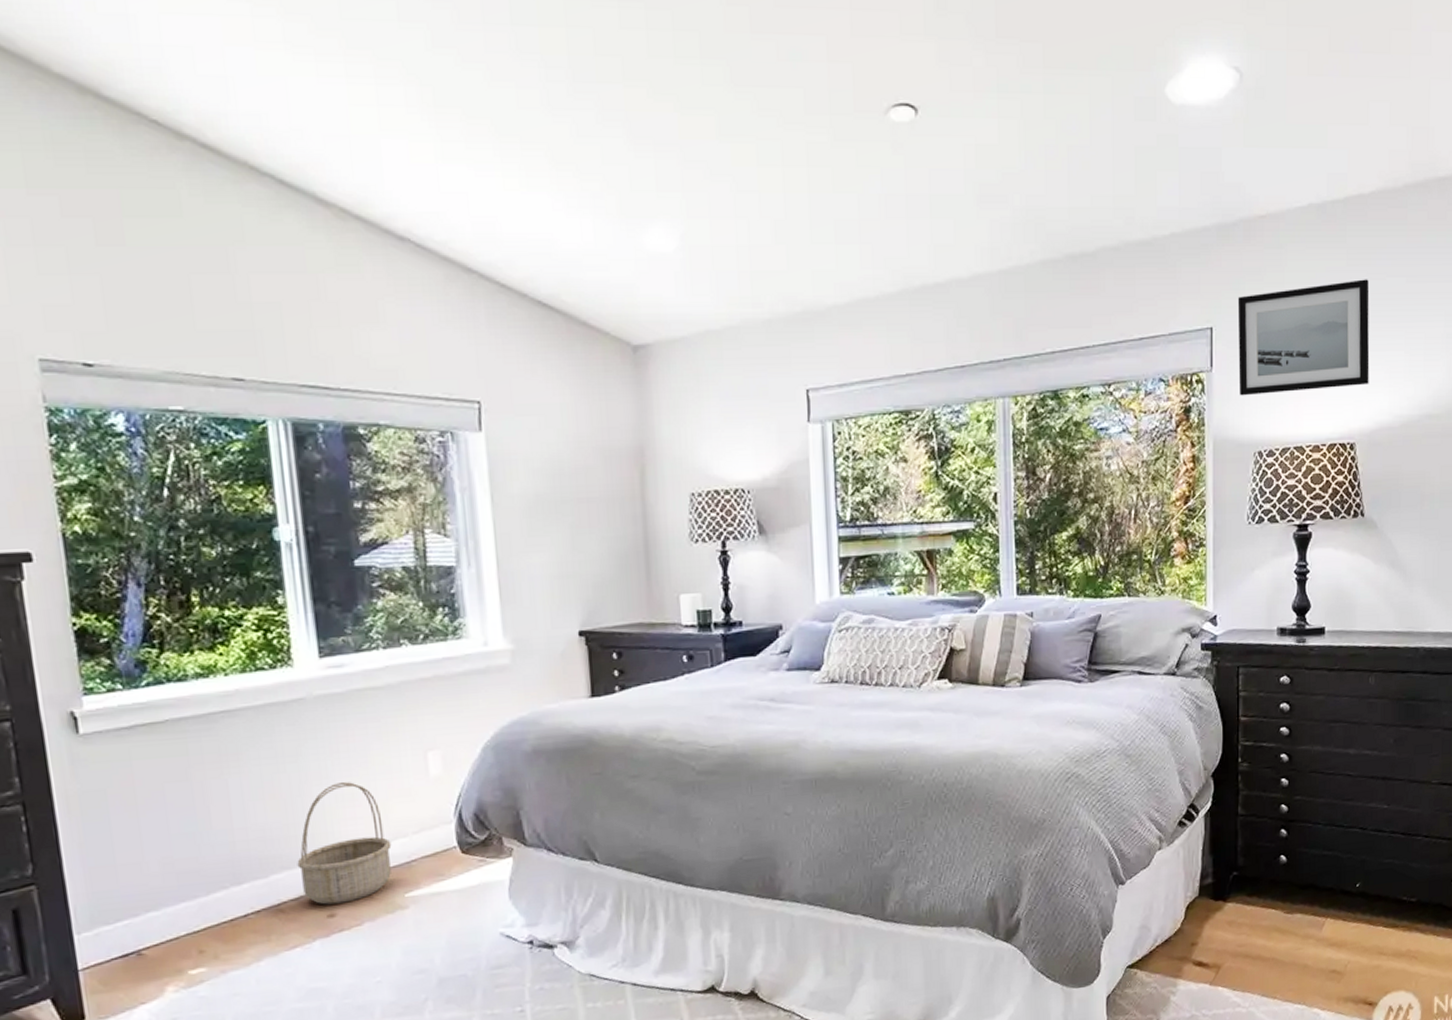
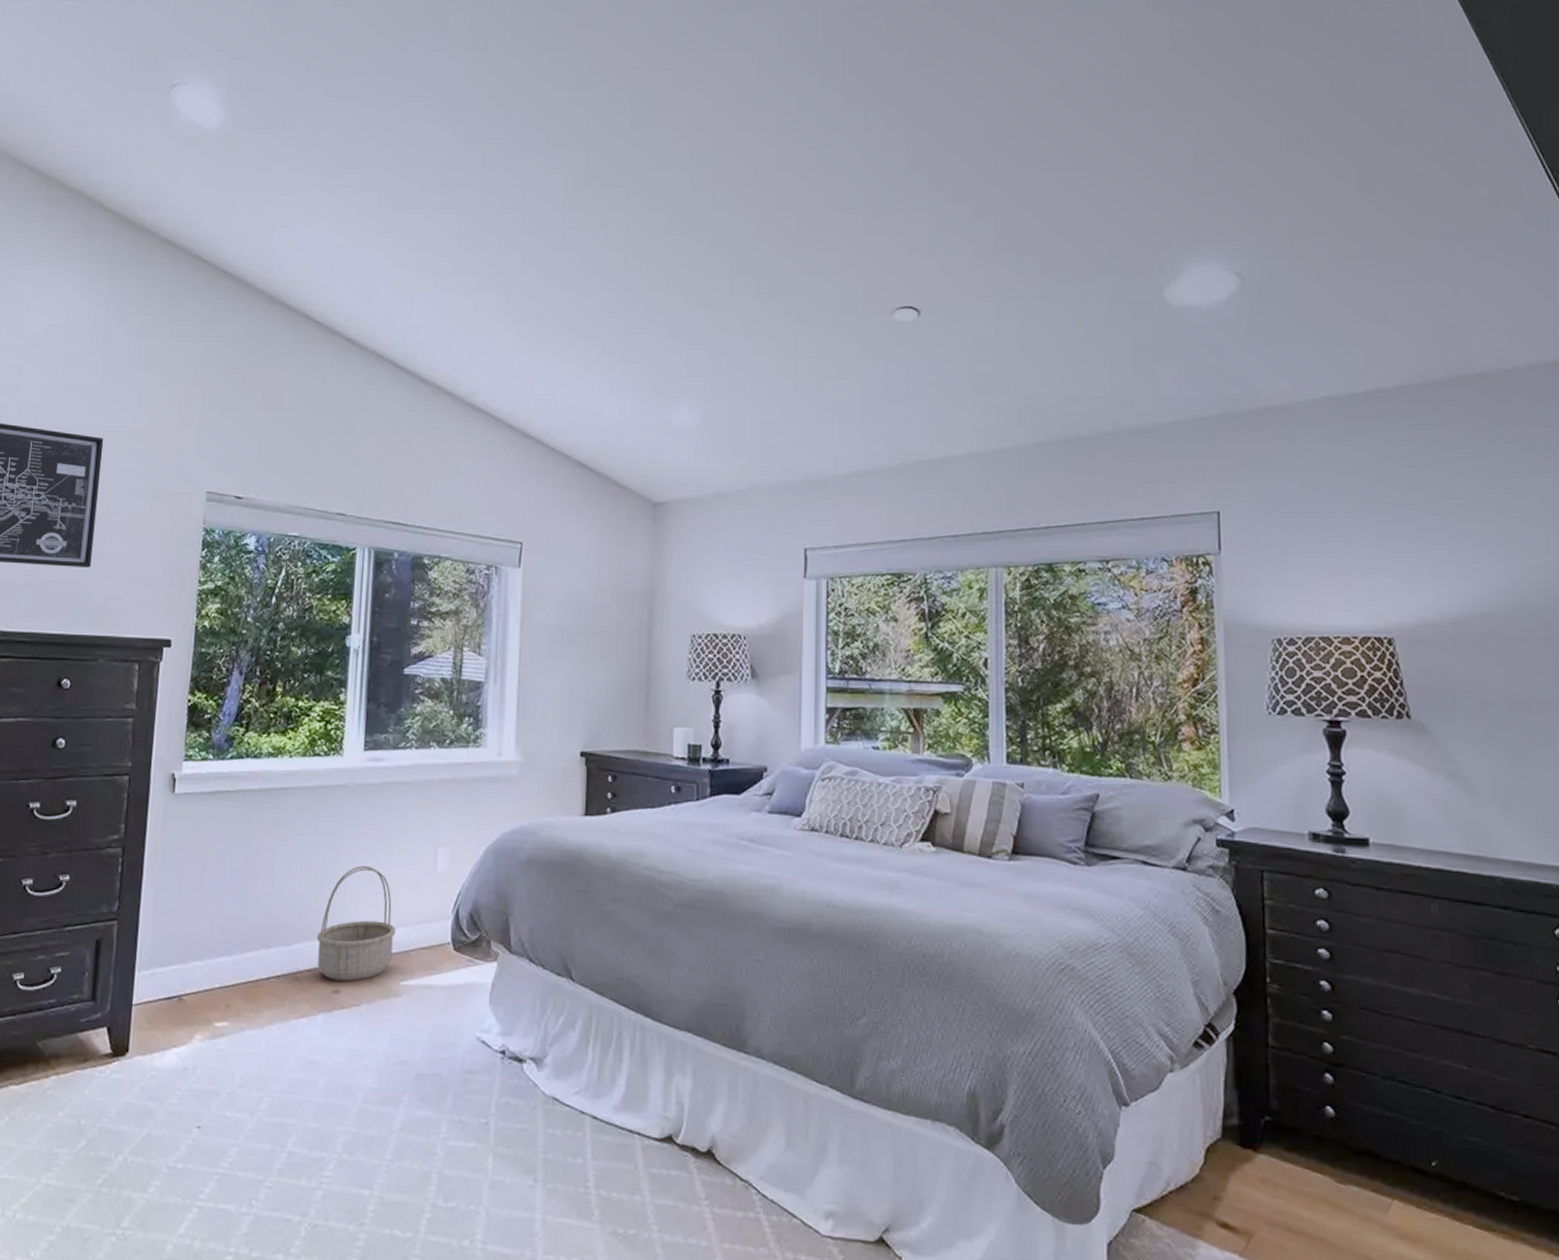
wall art: present [1237,279,1370,396] -> none [1247,471,1407,581]

